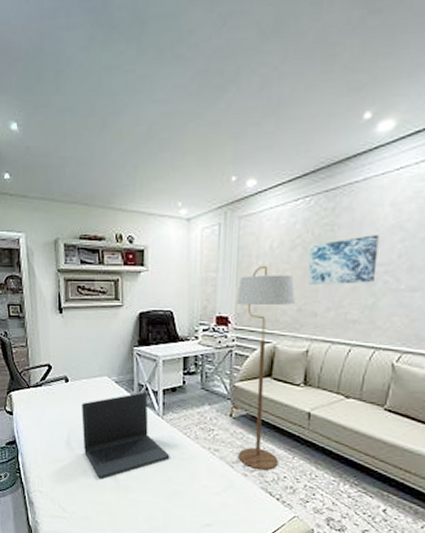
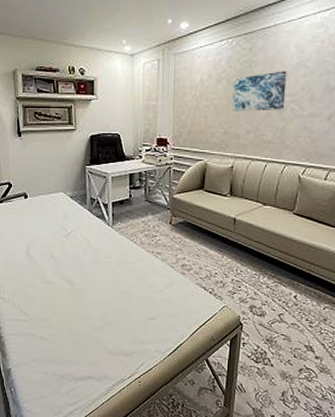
laptop: present [82,392,170,479] -> none [40,205,119,284]
floor lamp: present [236,265,295,470] -> none [173,95,222,268]

